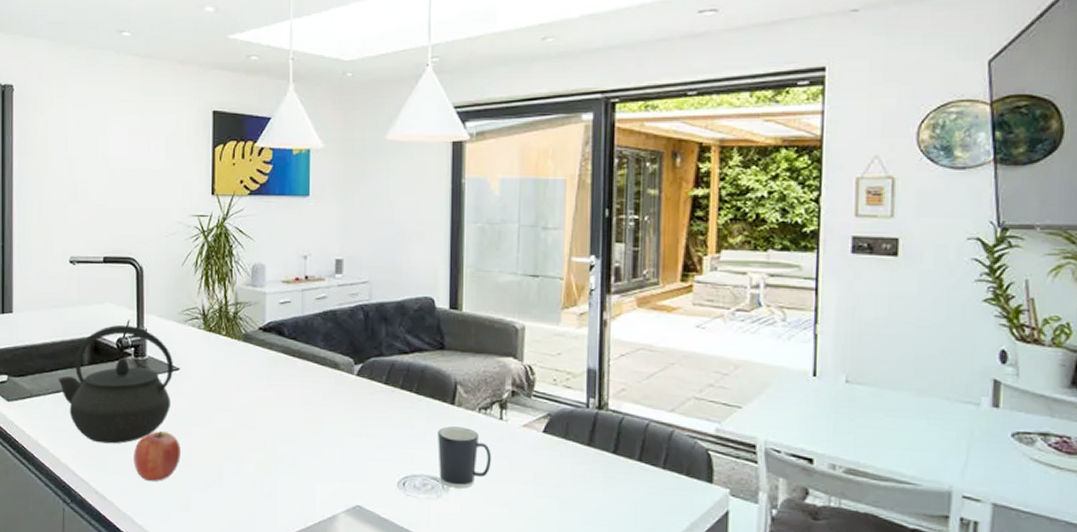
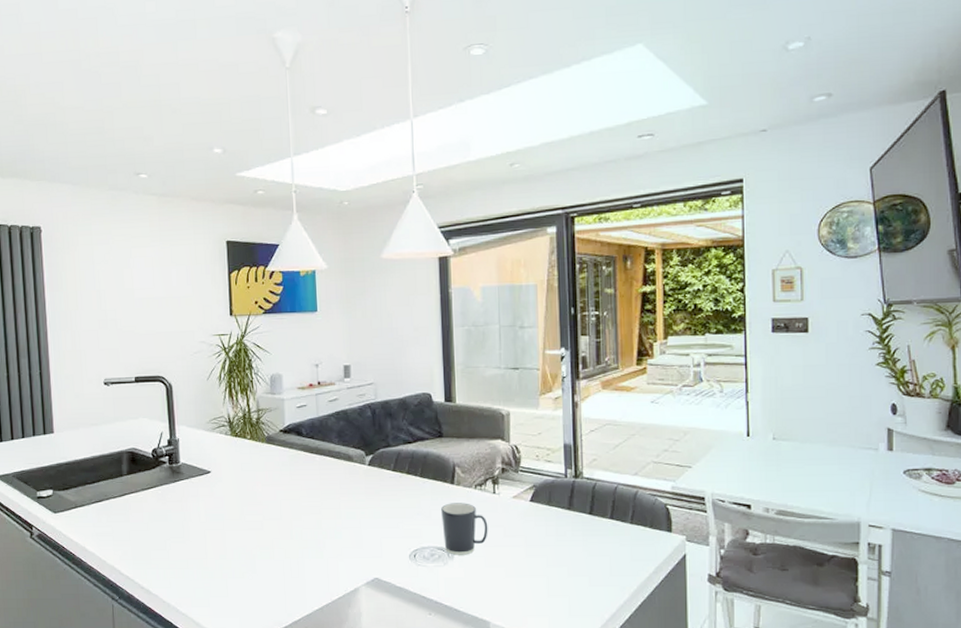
kettle: present [58,324,173,444] -> none [100,436,205,544]
fruit: present [134,431,181,481] -> none [174,528,217,573]

